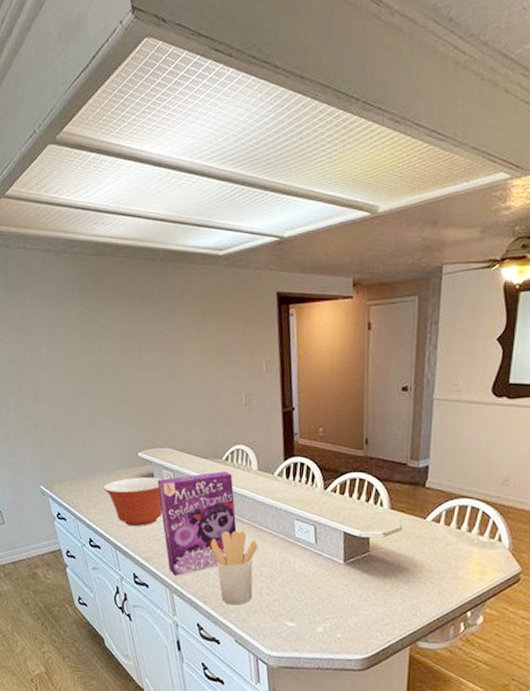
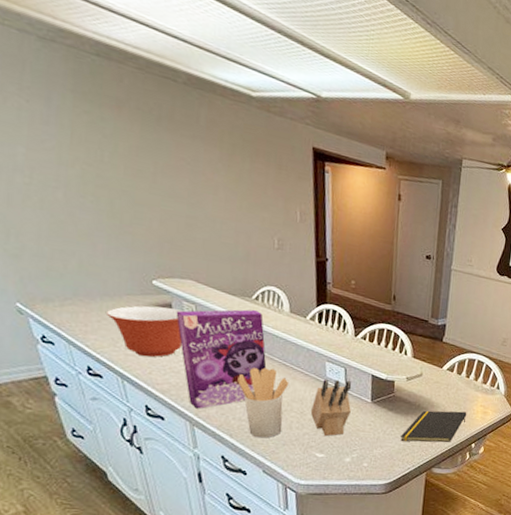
knife block: none [280,539,322,603] -> present [310,380,352,436]
notepad: none [378,571,460,611] -> present [400,410,467,443]

